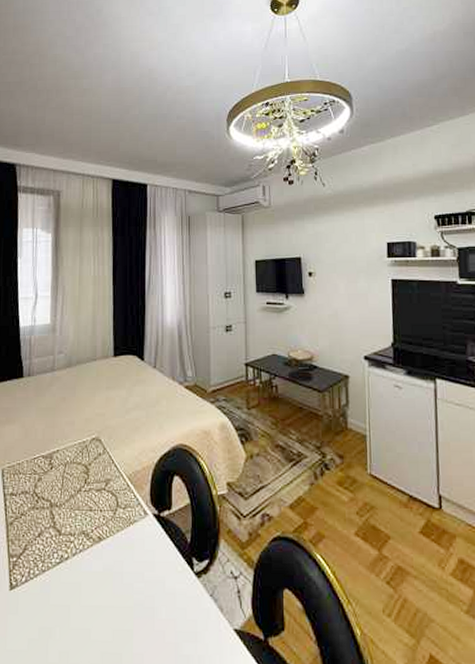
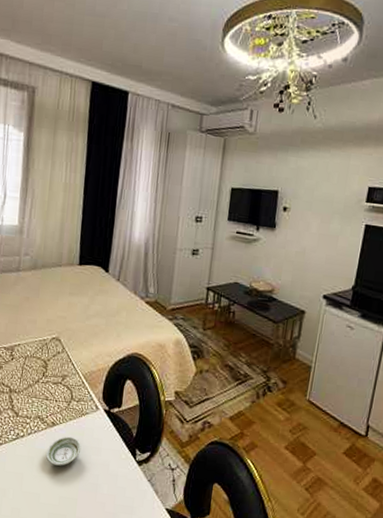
saucer: none [93,552,133,590] -> present [45,436,82,466]

